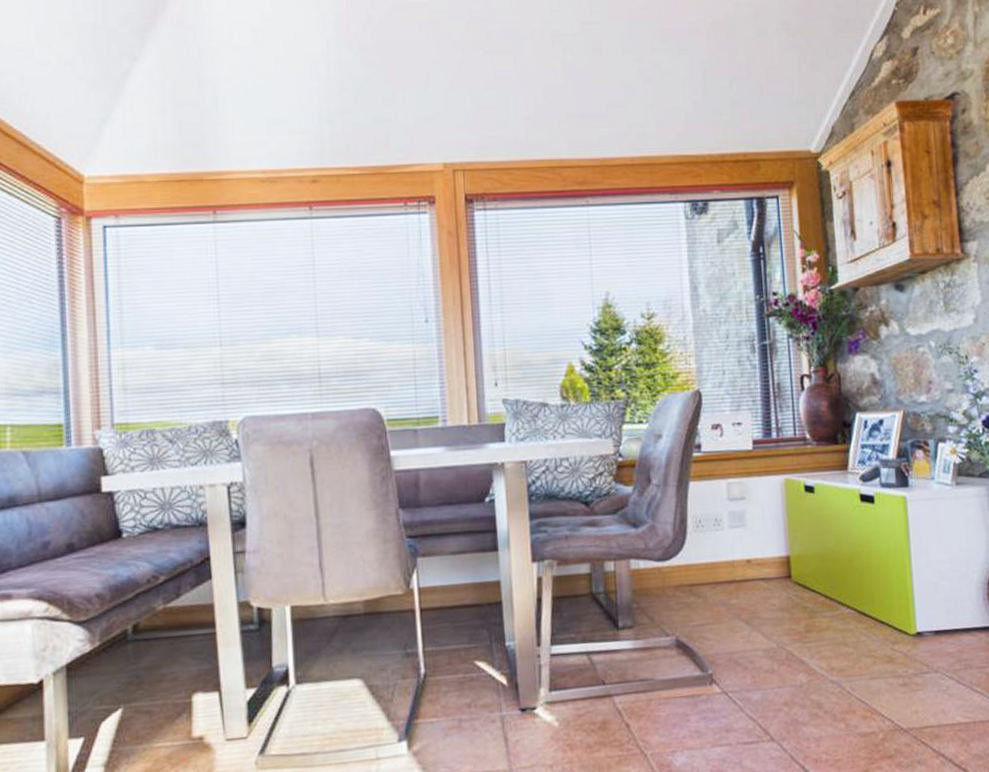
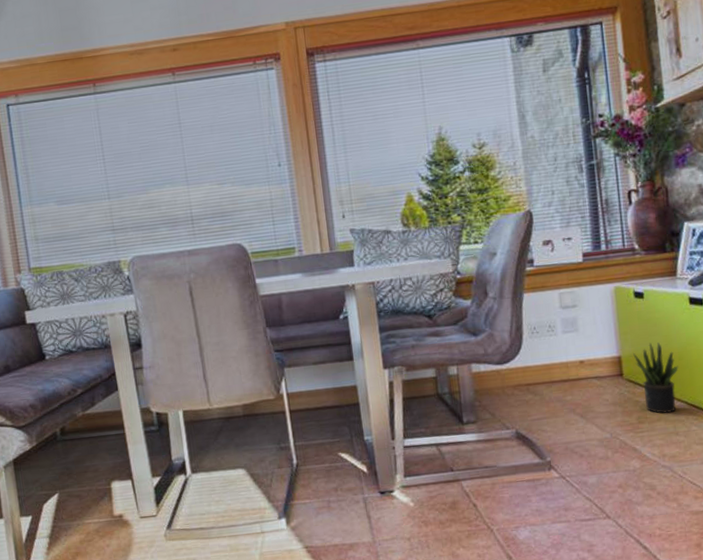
potted plant: none [802,542,848,621] -> present [633,342,679,414]

